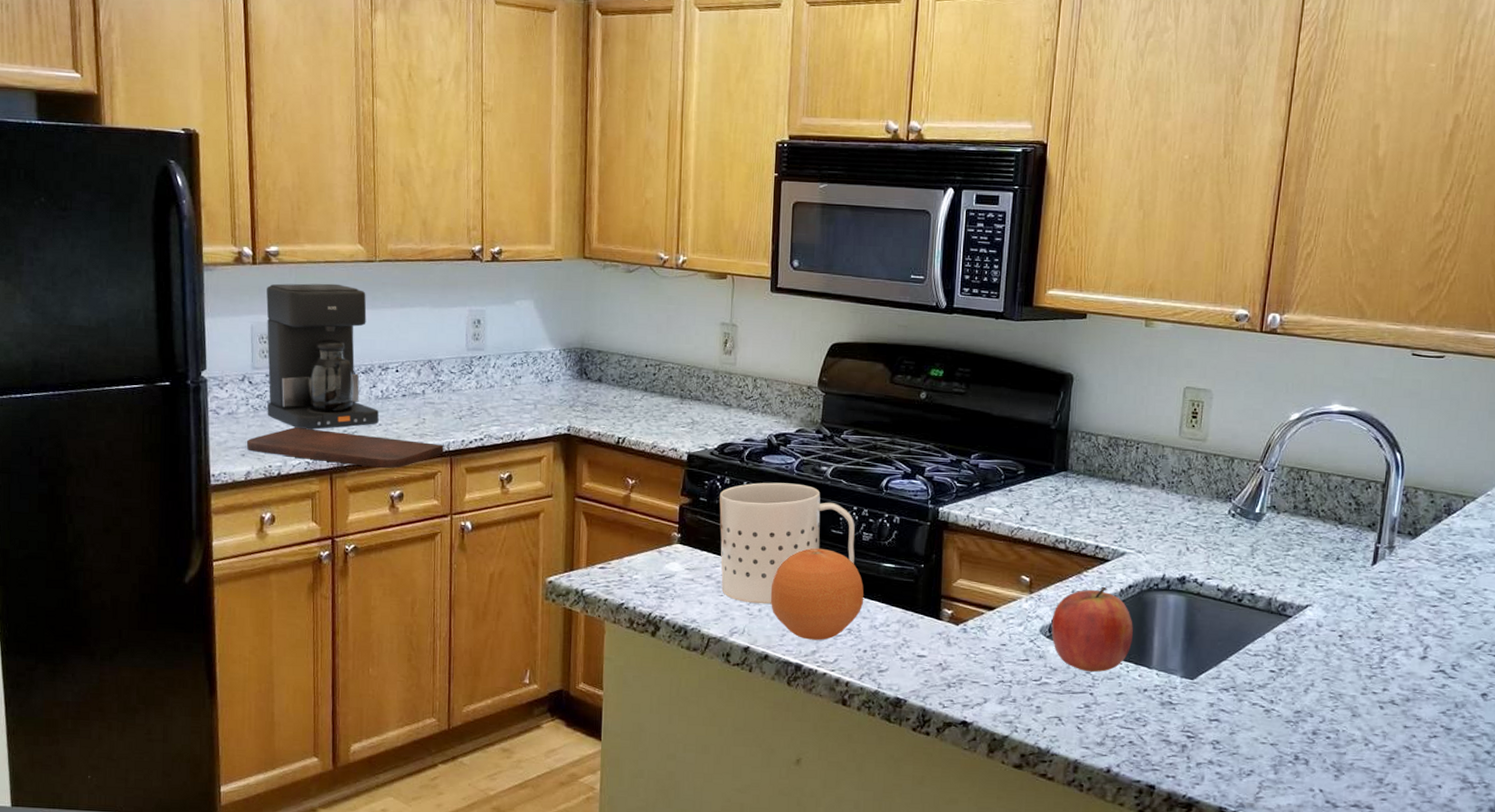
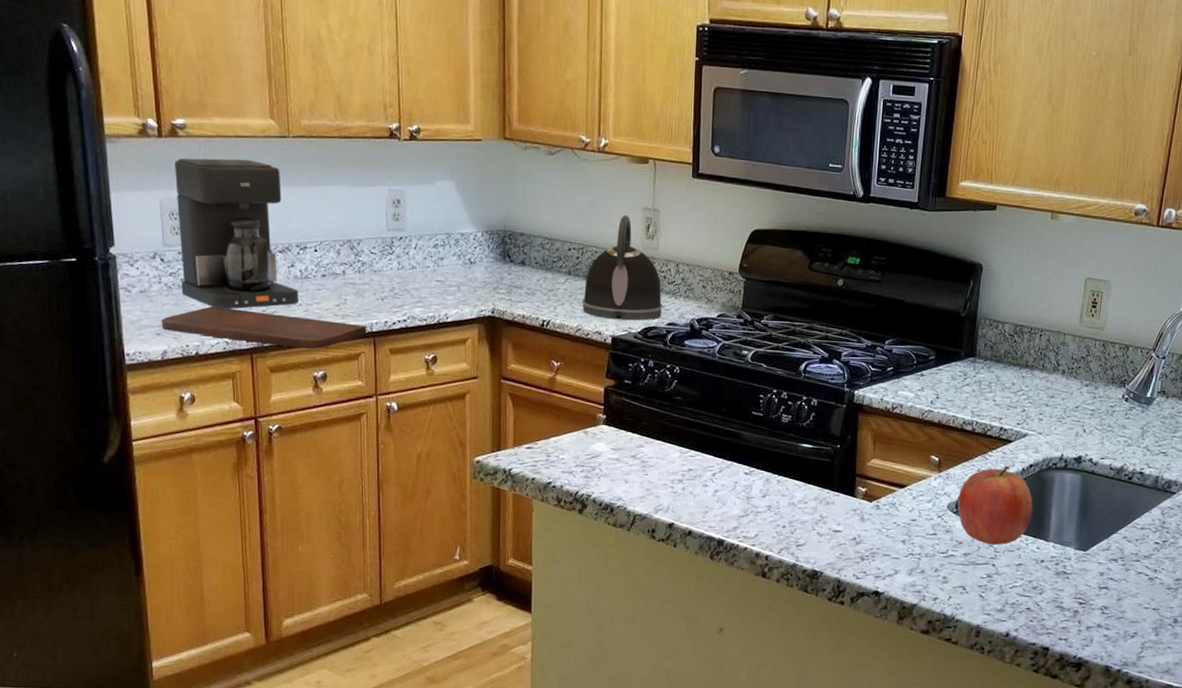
kettle: none [658,331,740,437] -> present [582,215,663,321]
mug: present [719,482,855,605] -> none [643,365,775,483]
fruit: present [770,548,864,640] -> none [693,429,783,517]

